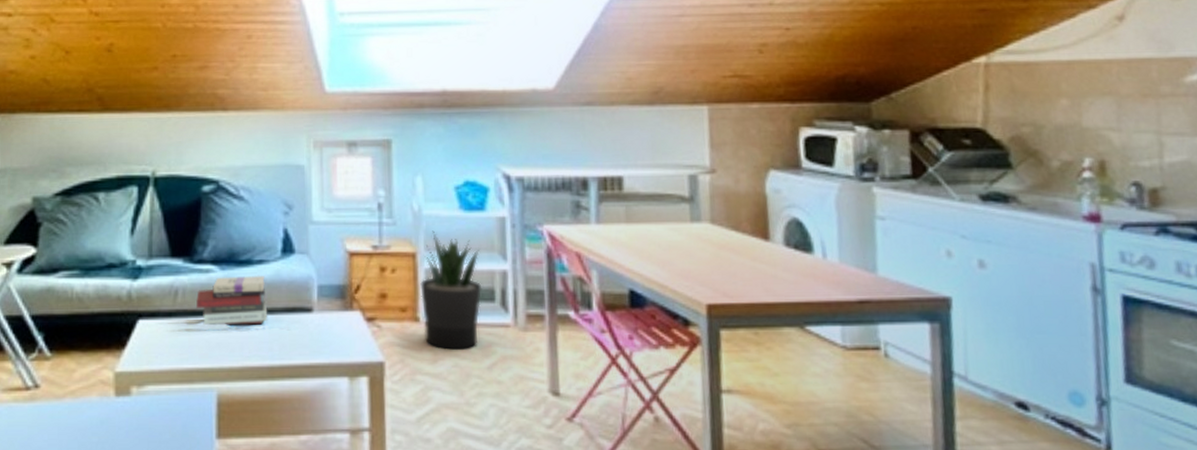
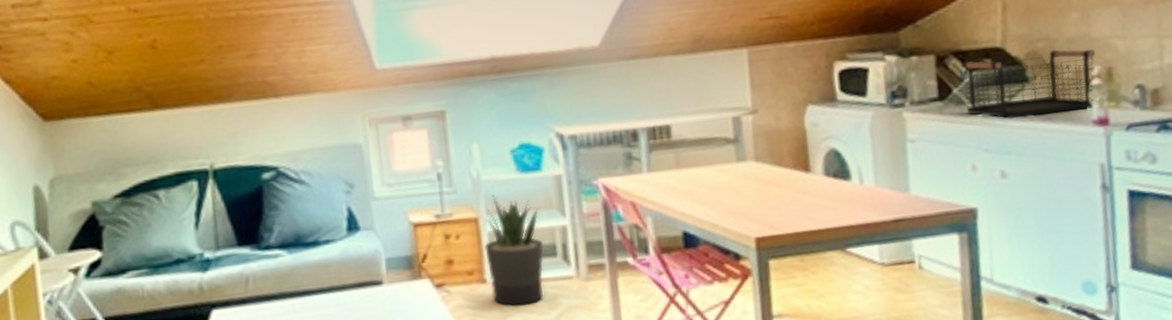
books: present [196,275,268,326] -> none [267,254,340,308]
dish rack: none [937,136,1087,205] -> present [961,49,1095,118]

